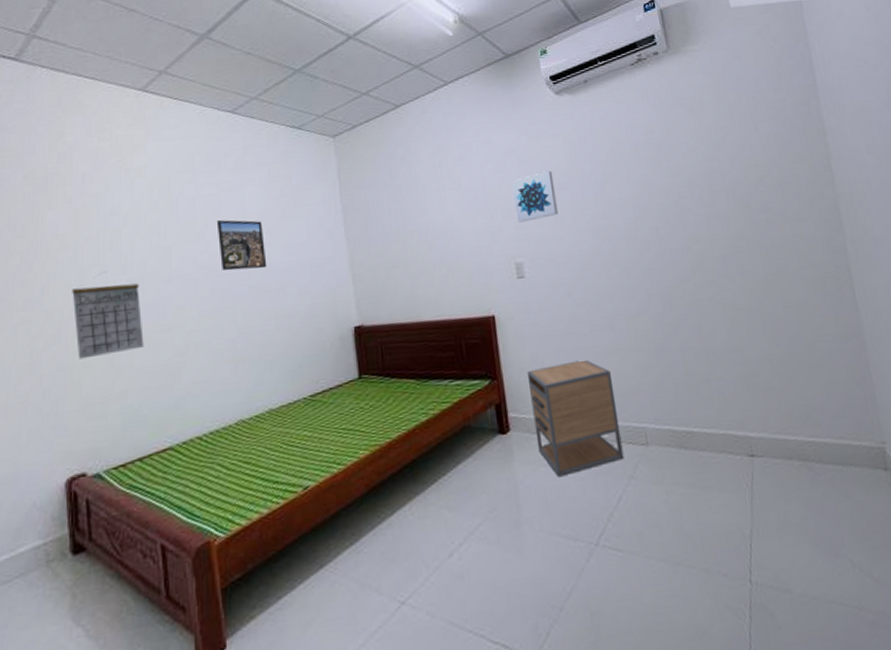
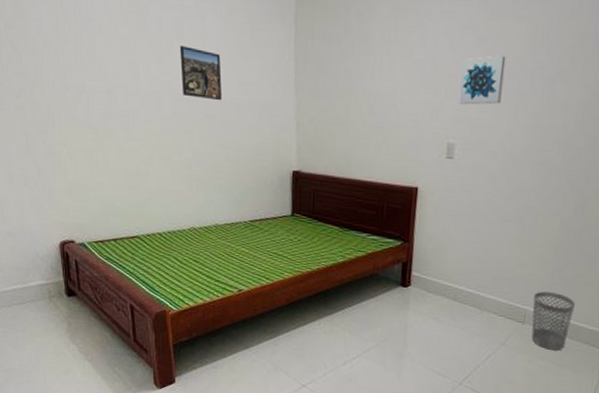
calendar: present [72,283,144,360] -> none [56,86,116,151]
nightstand: present [526,359,625,478] -> none [430,241,509,330]
wastebasket: none [649,399,700,472] -> present [531,291,575,351]

